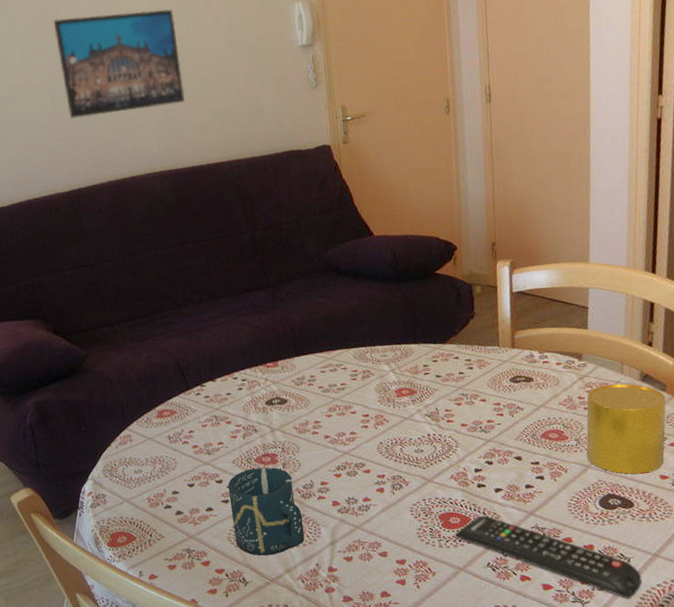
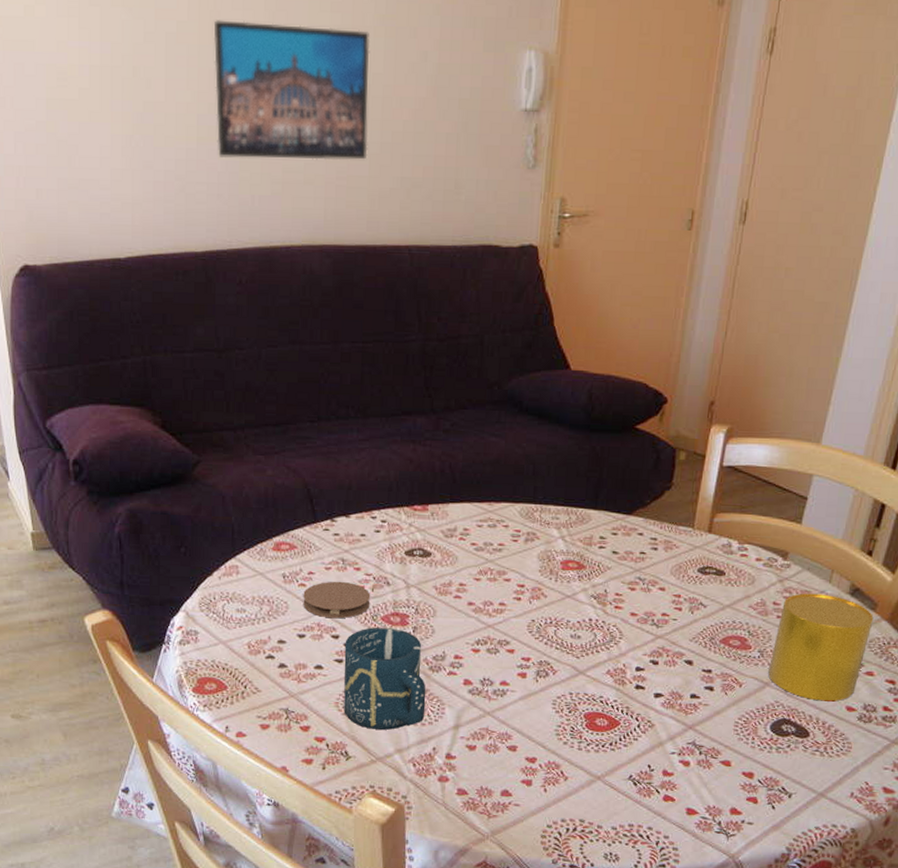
coaster: none [187,434,244,467] -> present [303,581,371,619]
remote control: present [454,515,642,599] -> none [598,721,800,838]

